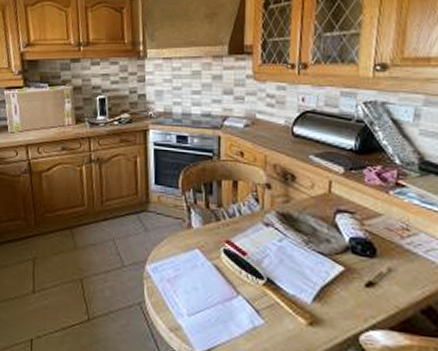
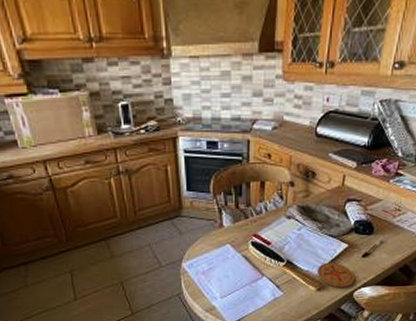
coaster: none [307,287,358,327] -> present [317,262,355,288]

